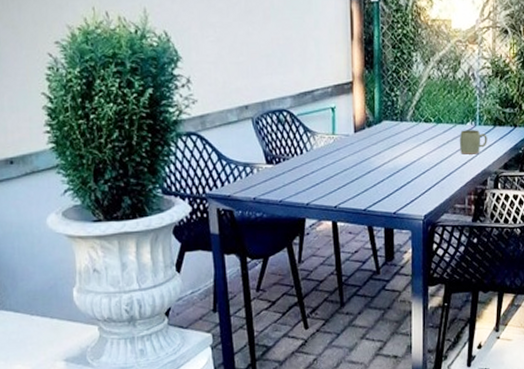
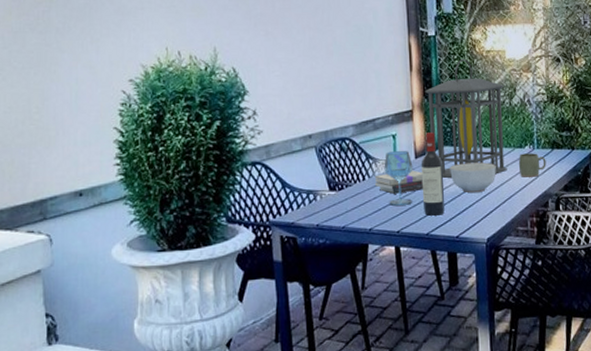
books: none [312,144,362,169] -> present [374,170,423,194]
wine glass: none [322,125,352,180] -> present [384,151,413,206]
wine bottle: none [360,106,384,191] -> present [421,132,446,216]
lantern: none [366,28,448,153] -> present [425,59,507,178]
bowl: none [389,138,436,168] -> present [450,162,496,192]

